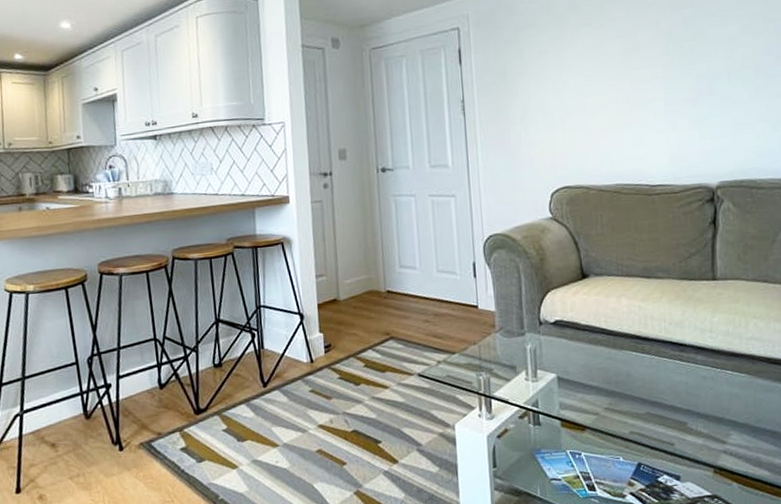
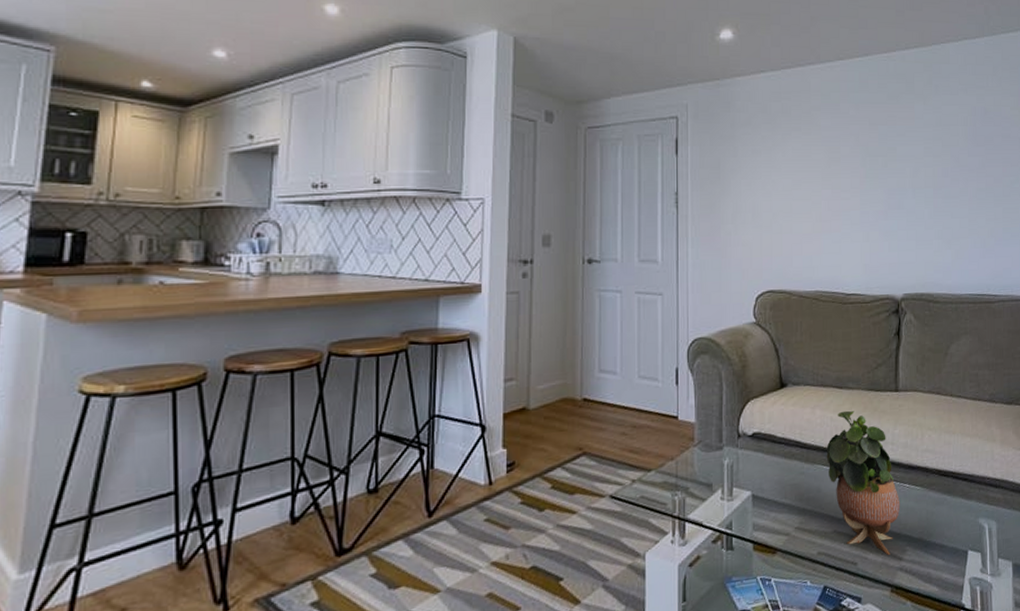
potted plant: none [635,299,722,438] -> present [826,410,901,555]

